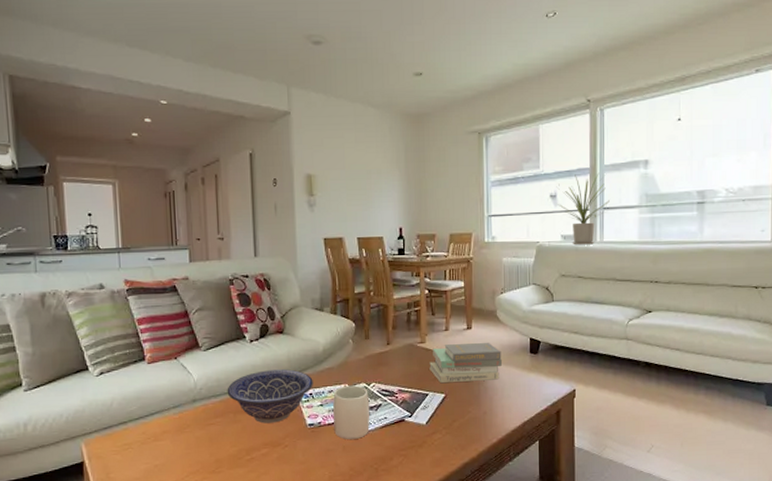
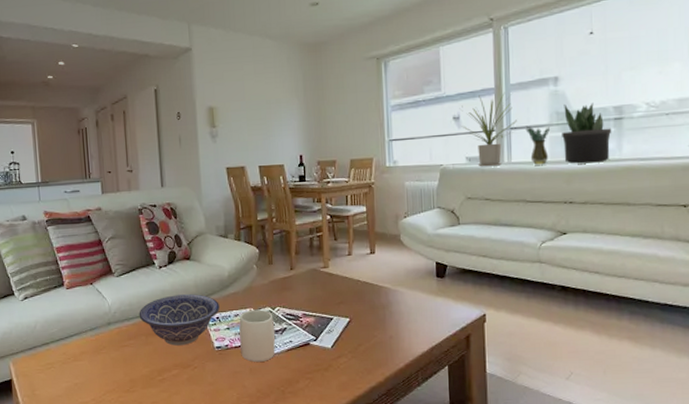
books: present [429,343,502,384] -> none [333,267,407,308]
vase: none [617,206,640,245] -> present [525,125,551,165]
planter: none [650,186,695,245] -> present [562,103,612,164]

